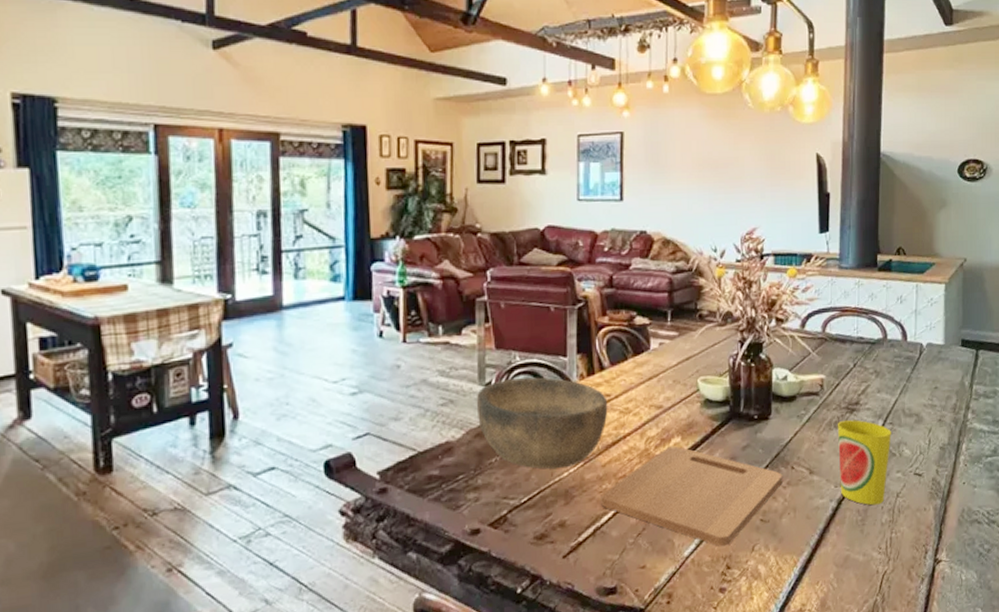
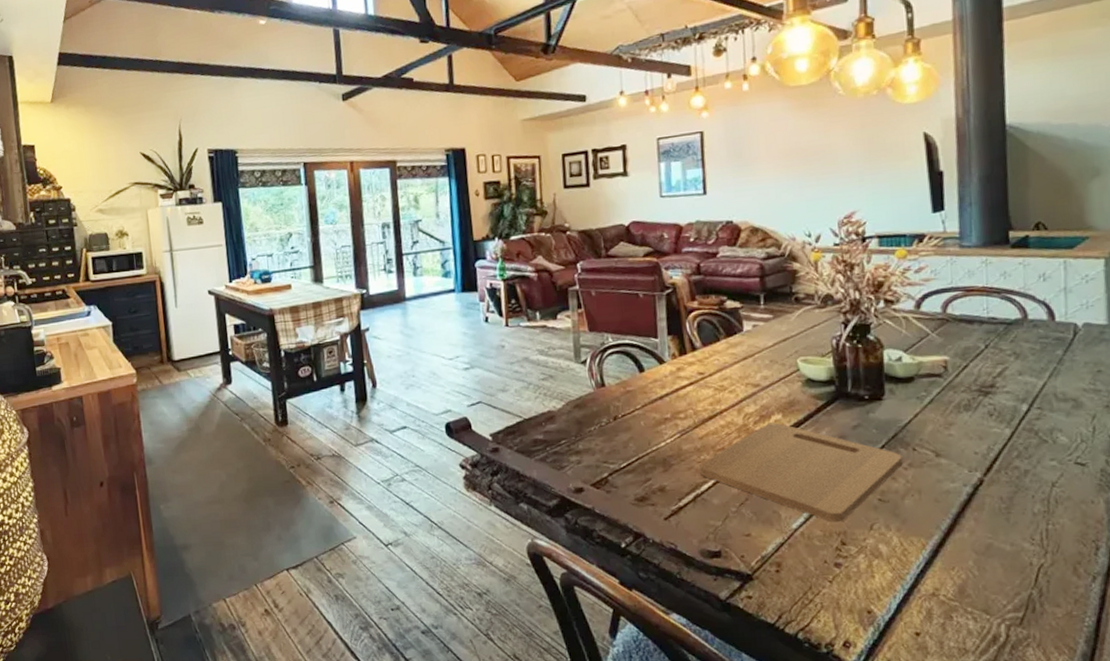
bowl: present [476,377,608,469] -> none [573,356,703,439]
cup: present [837,419,891,506] -> none [967,403,1041,494]

